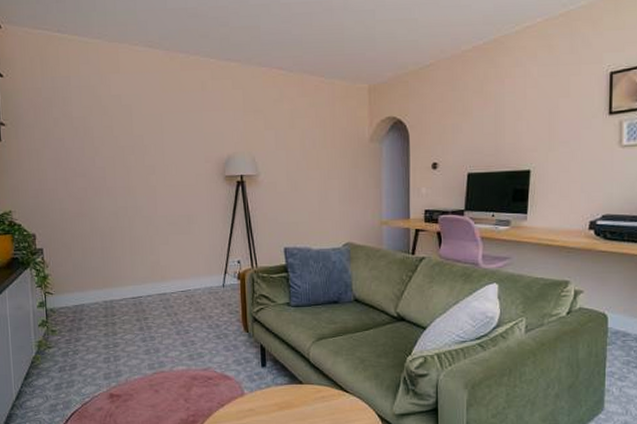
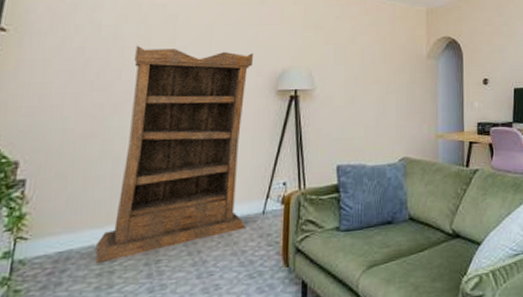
bookshelf: none [100,135,210,317] -> present [95,45,253,264]

